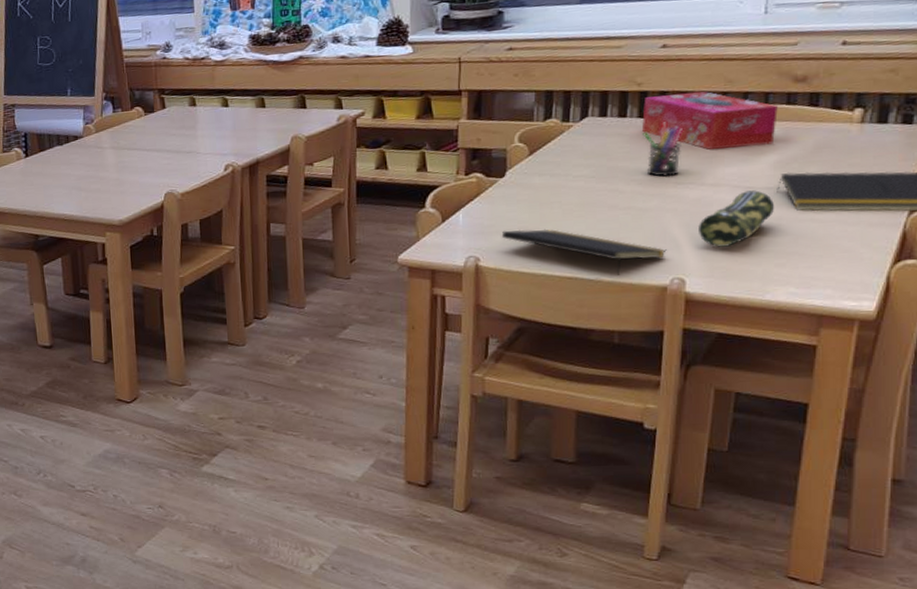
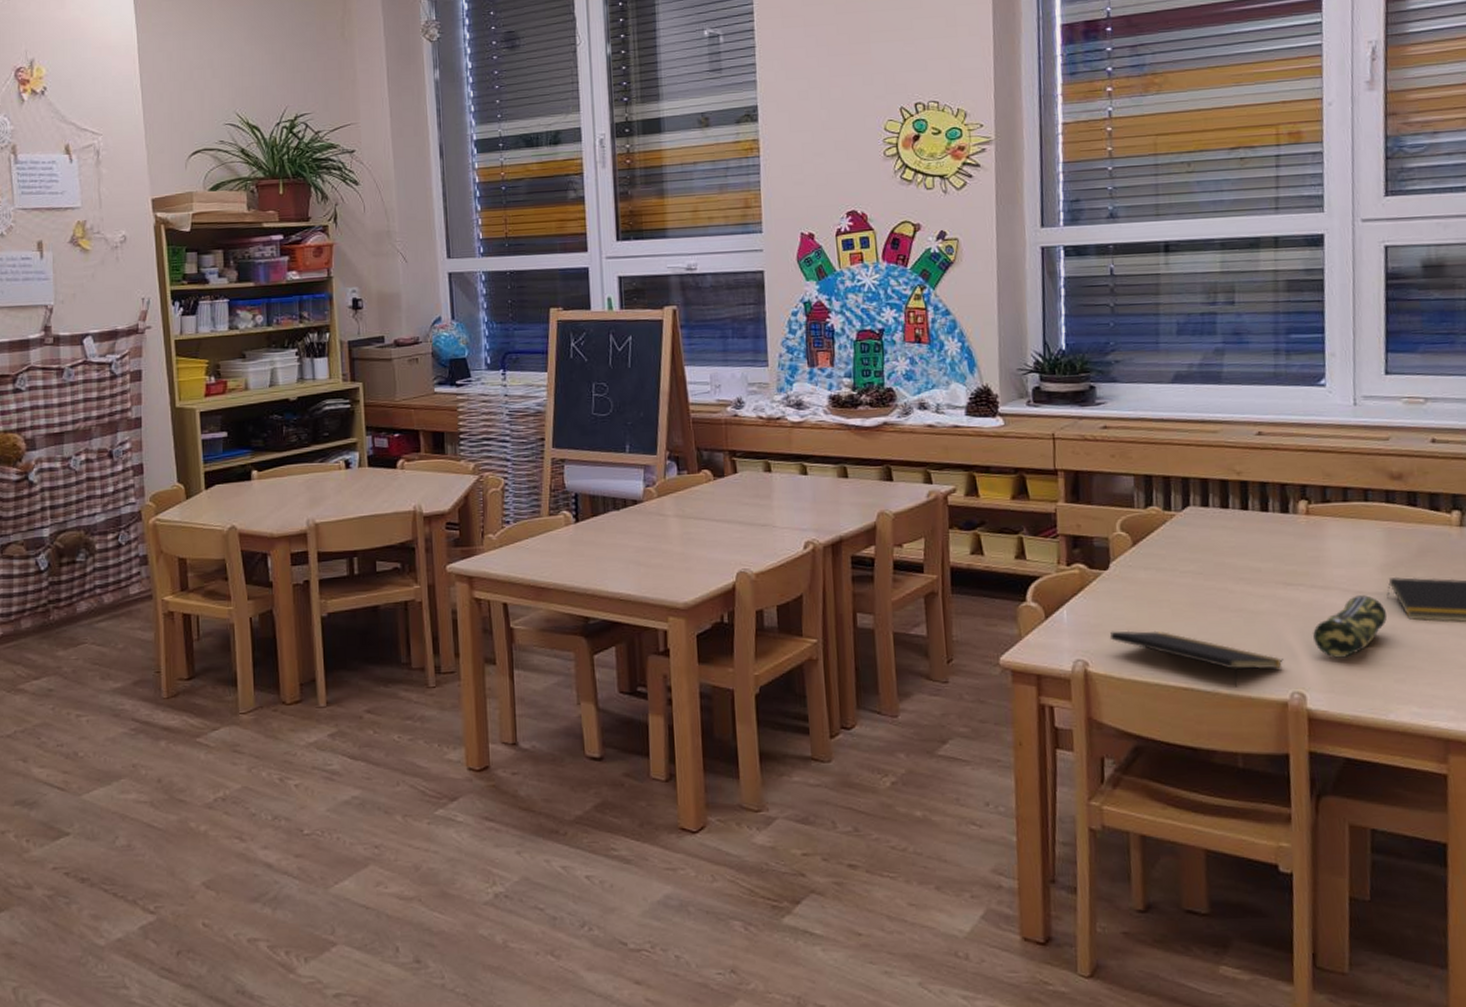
tissue box: present [641,91,778,151] -> none [1245,484,1379,549]
pen holder: present [643,122,682,178] -> none [1247,515,1288,577]

